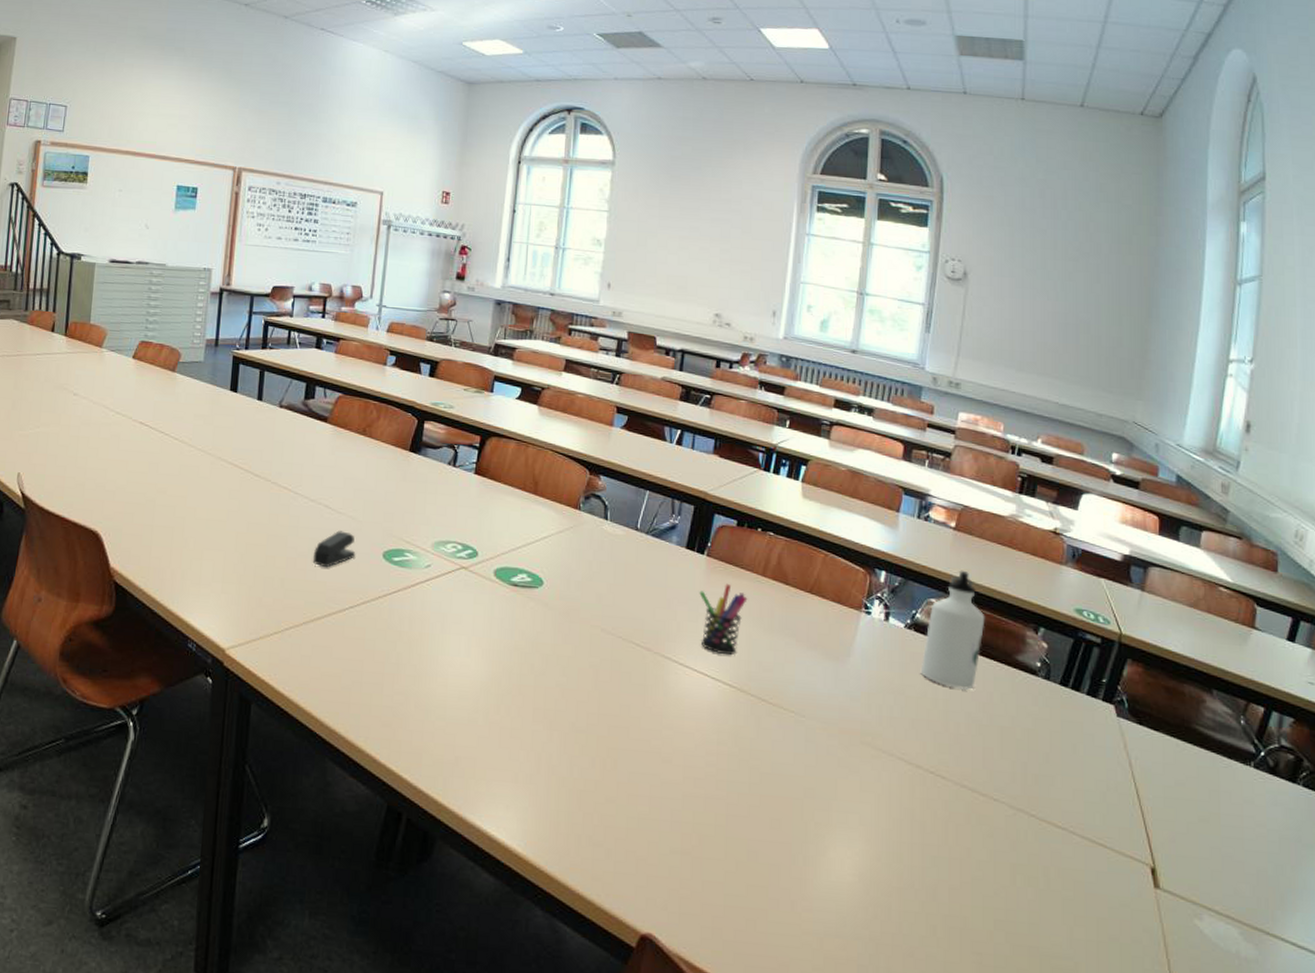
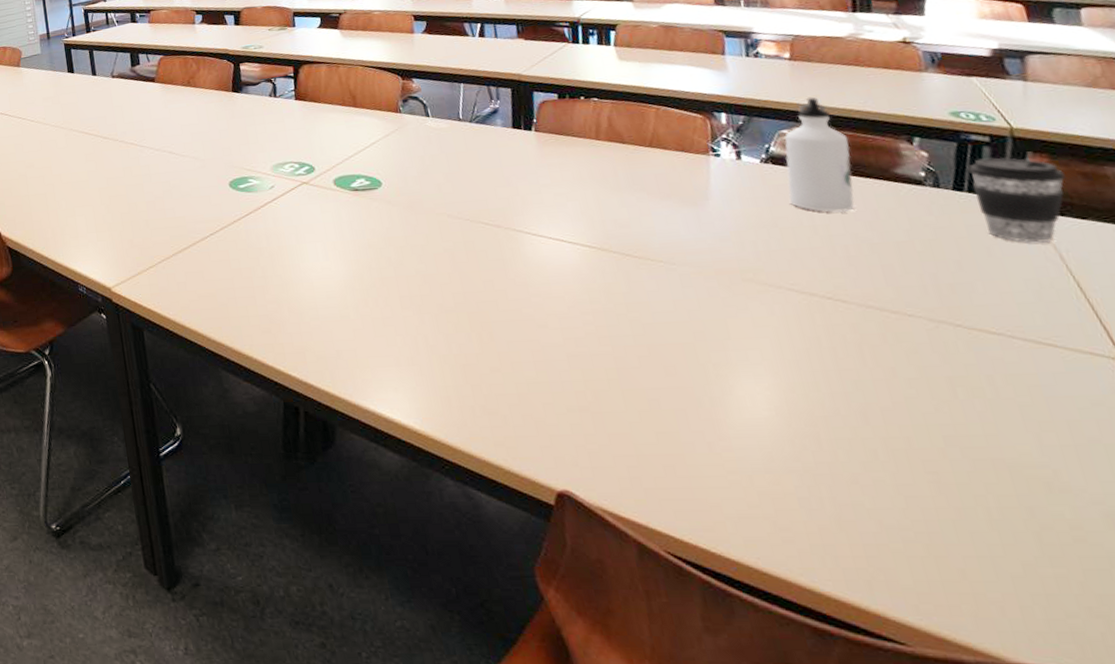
stapler: present [312,530,356,568] -> none [168,170,206,205]
pen holder: present [699,583,748,656] -> none [536,153,589,219]
coffee cup: none [1077,658,1152,748] -> present [968,157,1066,243]

